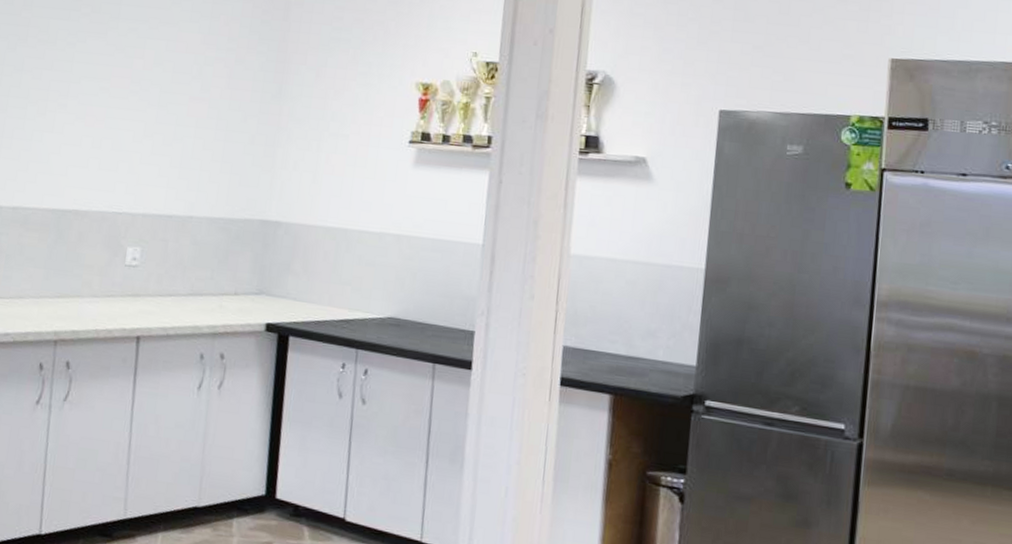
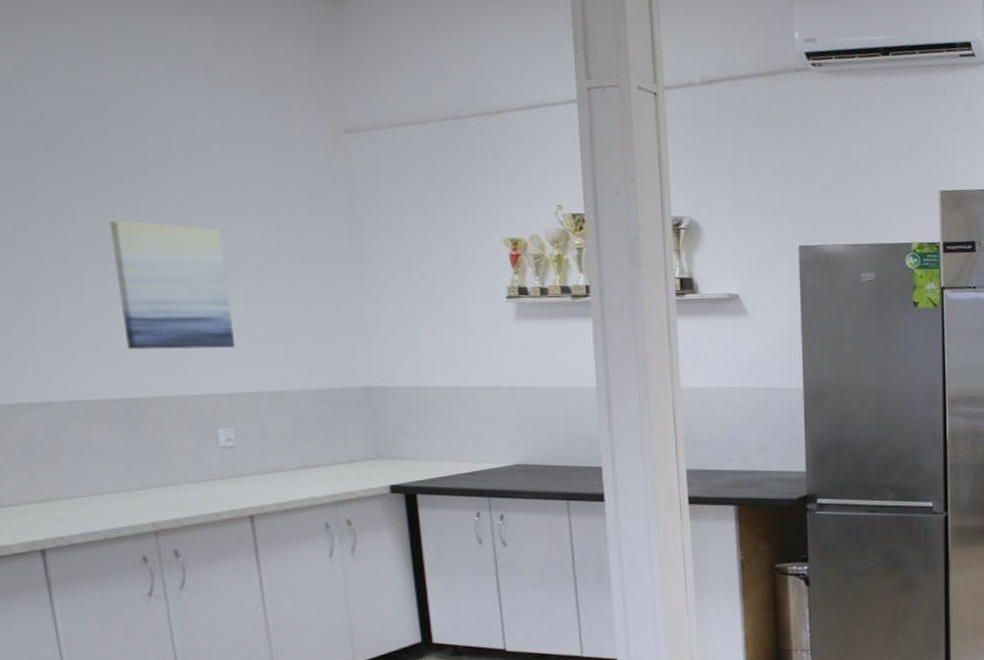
wall art: none [70,44,168,170] -> present [109,220,236,349]

